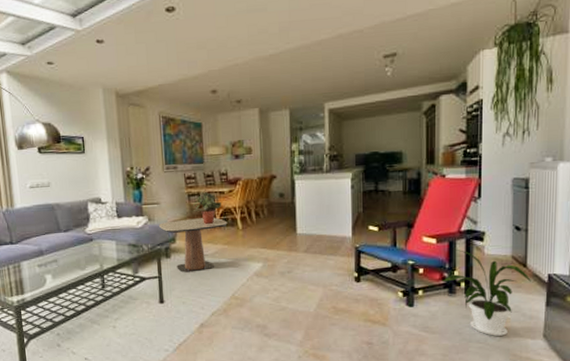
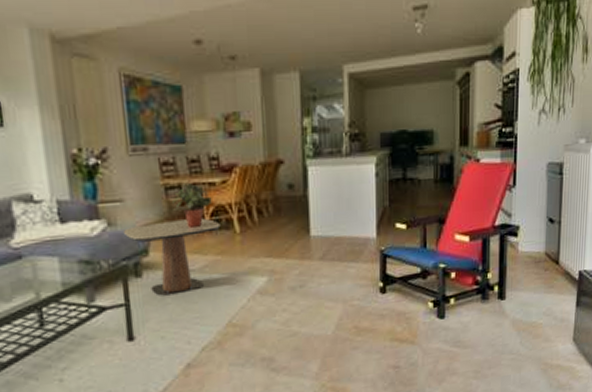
house plant: present [441,249,531,336] -> none [474,247,563,345]

